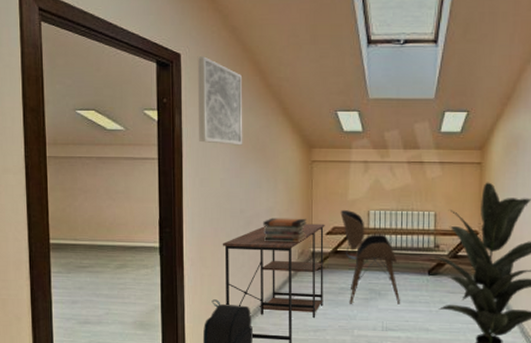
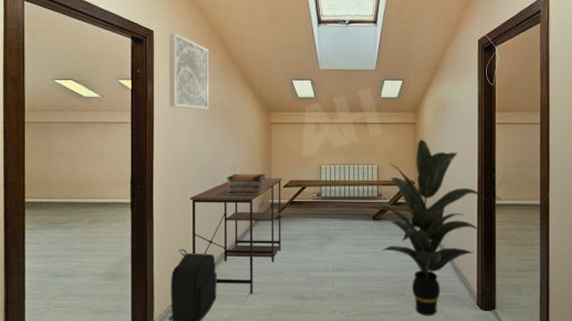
chair: present [340,210,400,304] -> none [296,166,349,249]

